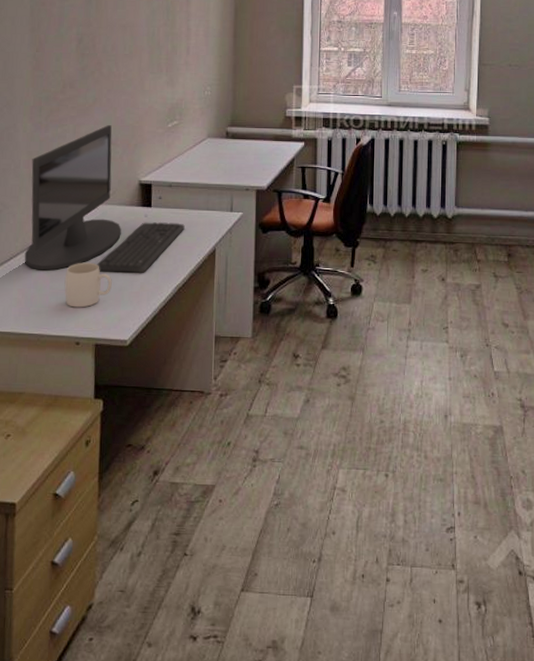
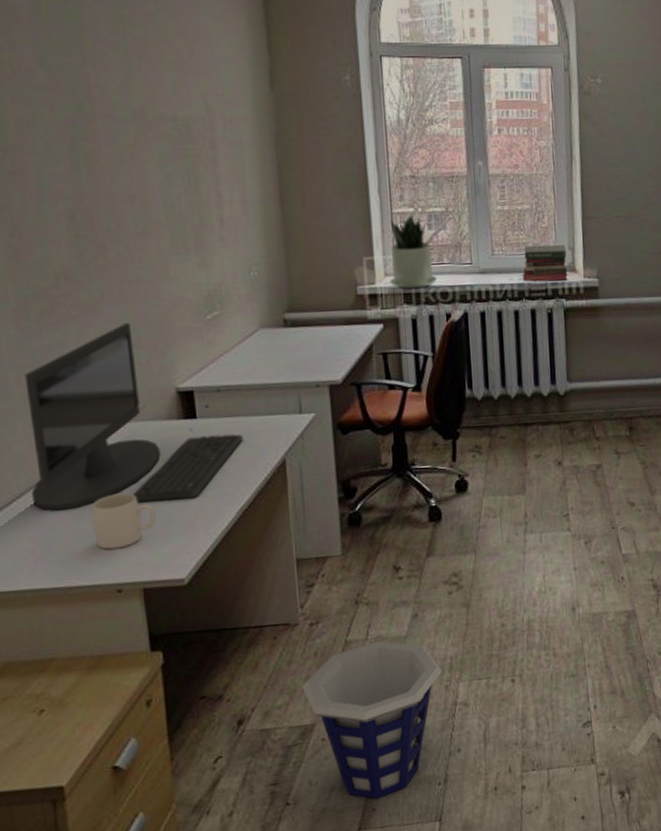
trash bin: none [208,419,326,565] -> present [302,641,443,799]
planter: none [313,53,351,114] -> present [390,215,437,288]
books: none [424,85,463,117] -> present [523,244,568,282]

